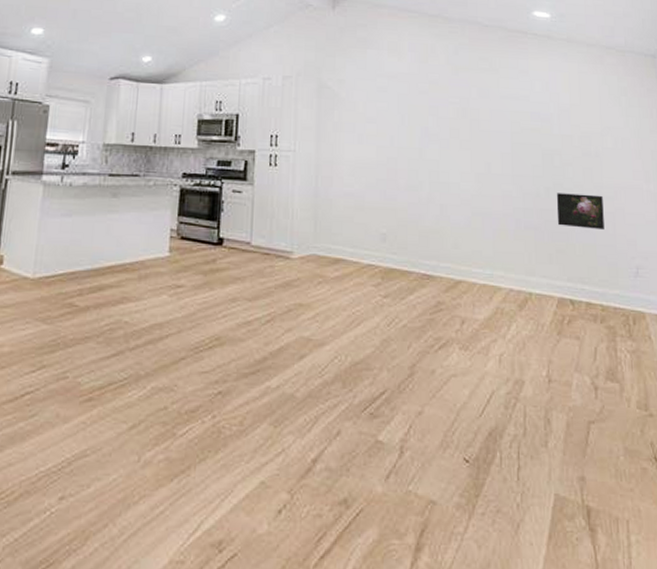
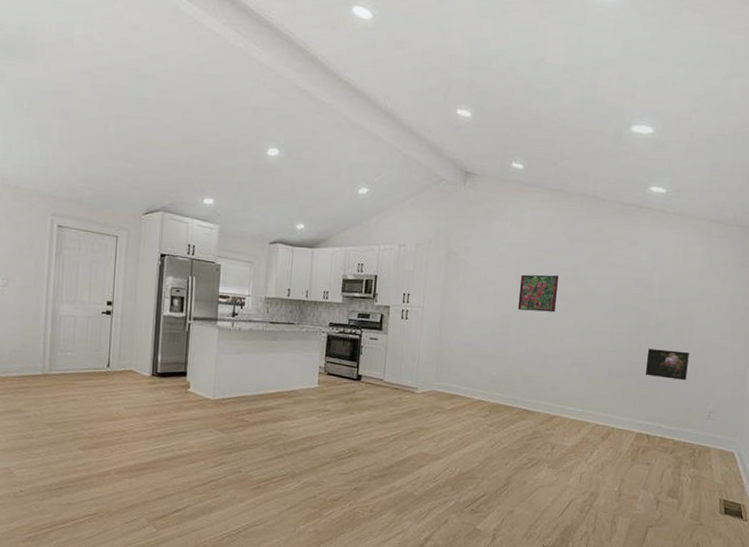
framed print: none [404,109,447,153] -> present [517,274,559,313]

